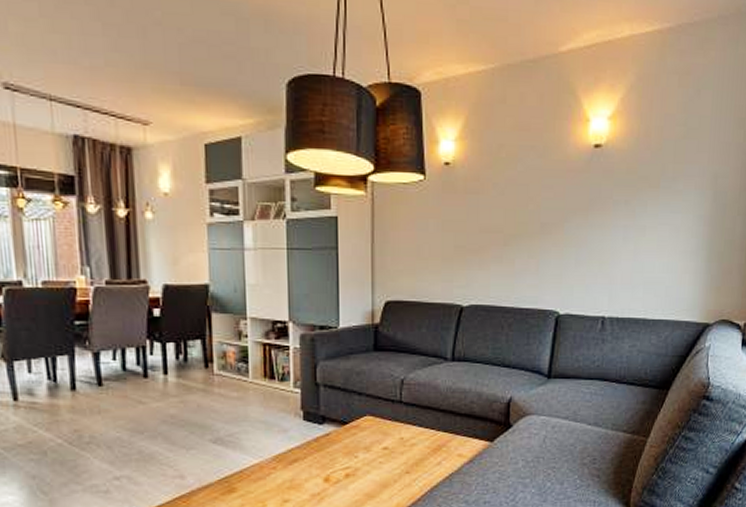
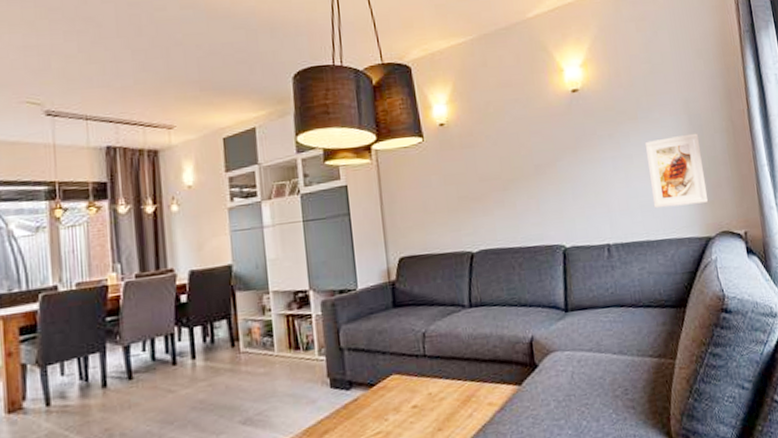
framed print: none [657,212,721,288] -> present [646,133,708,209]

